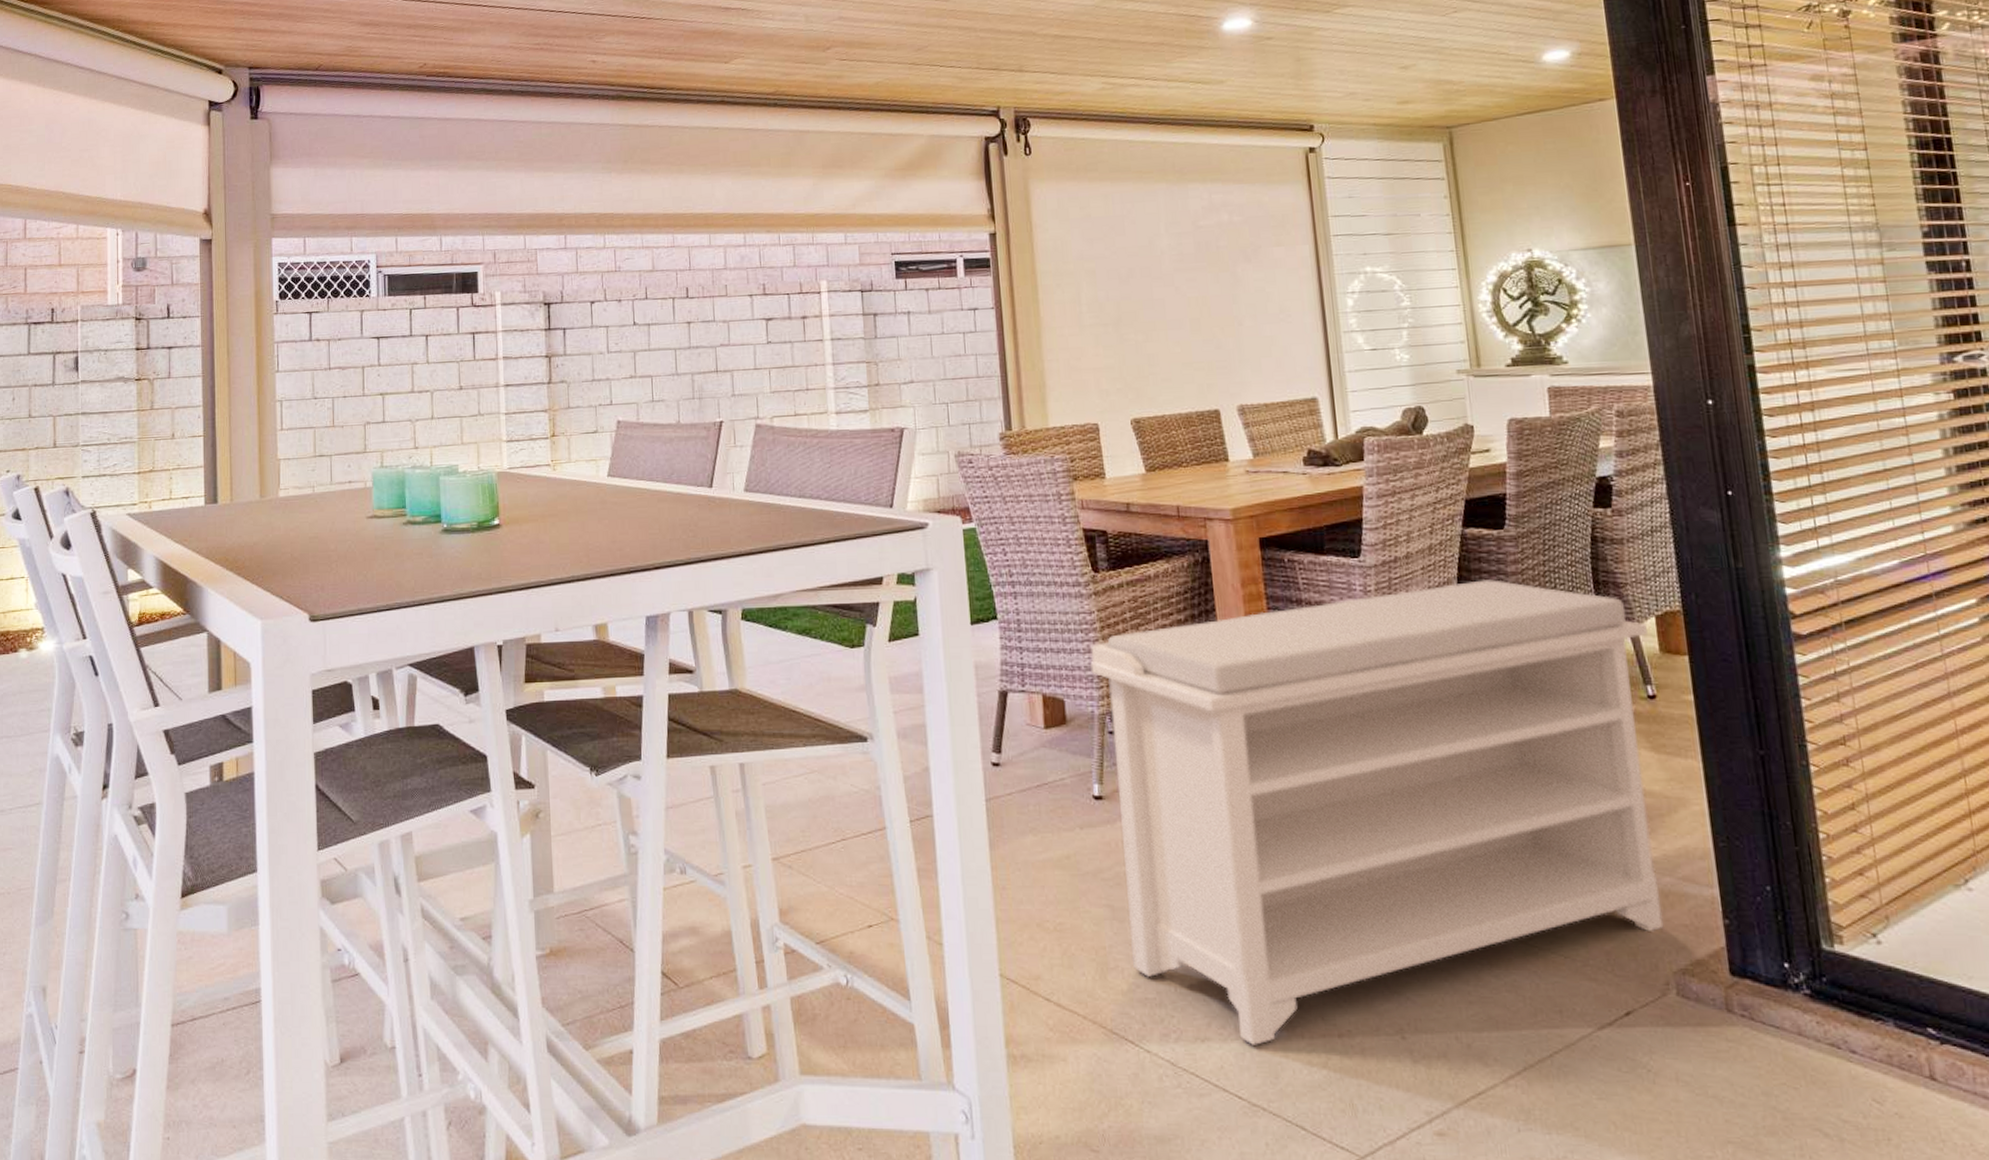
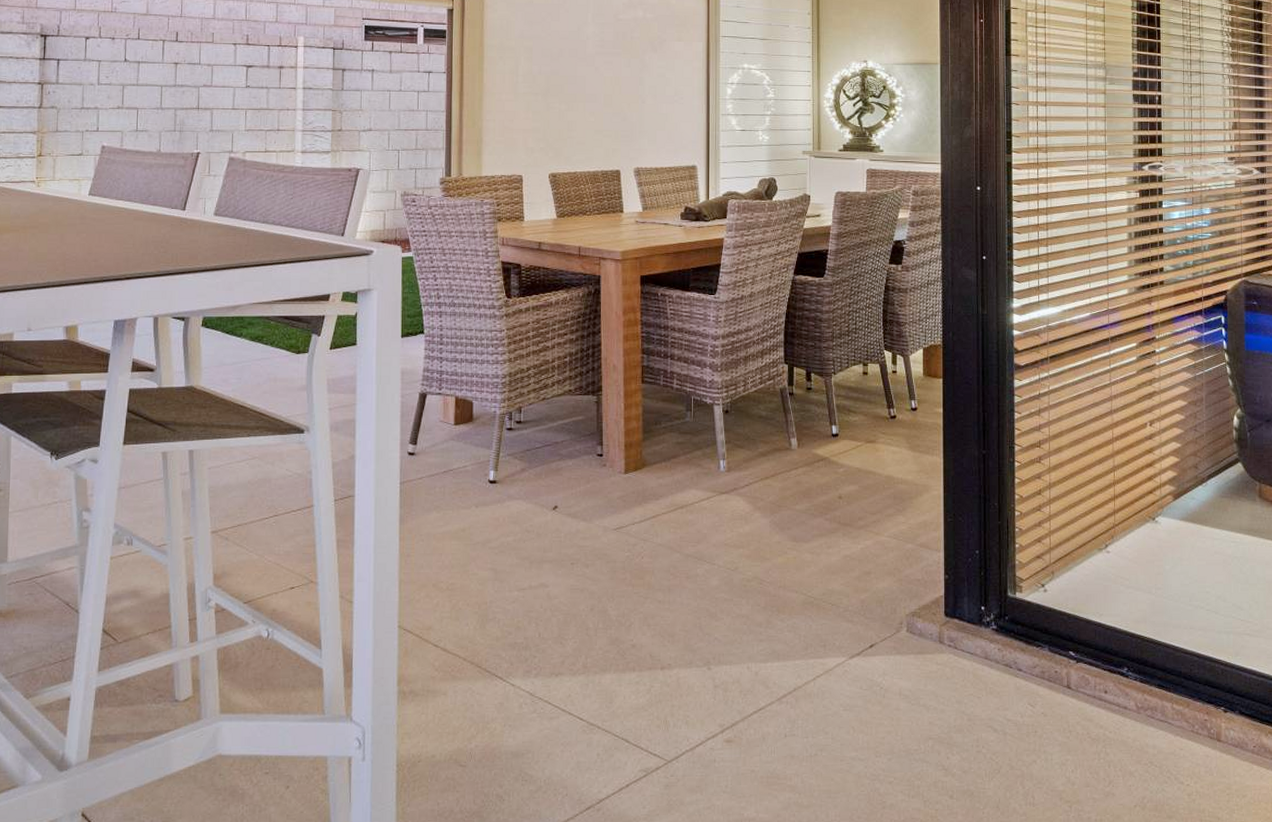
bench: present [1090,580,1664,1047] -> none [497,316,916,679]

